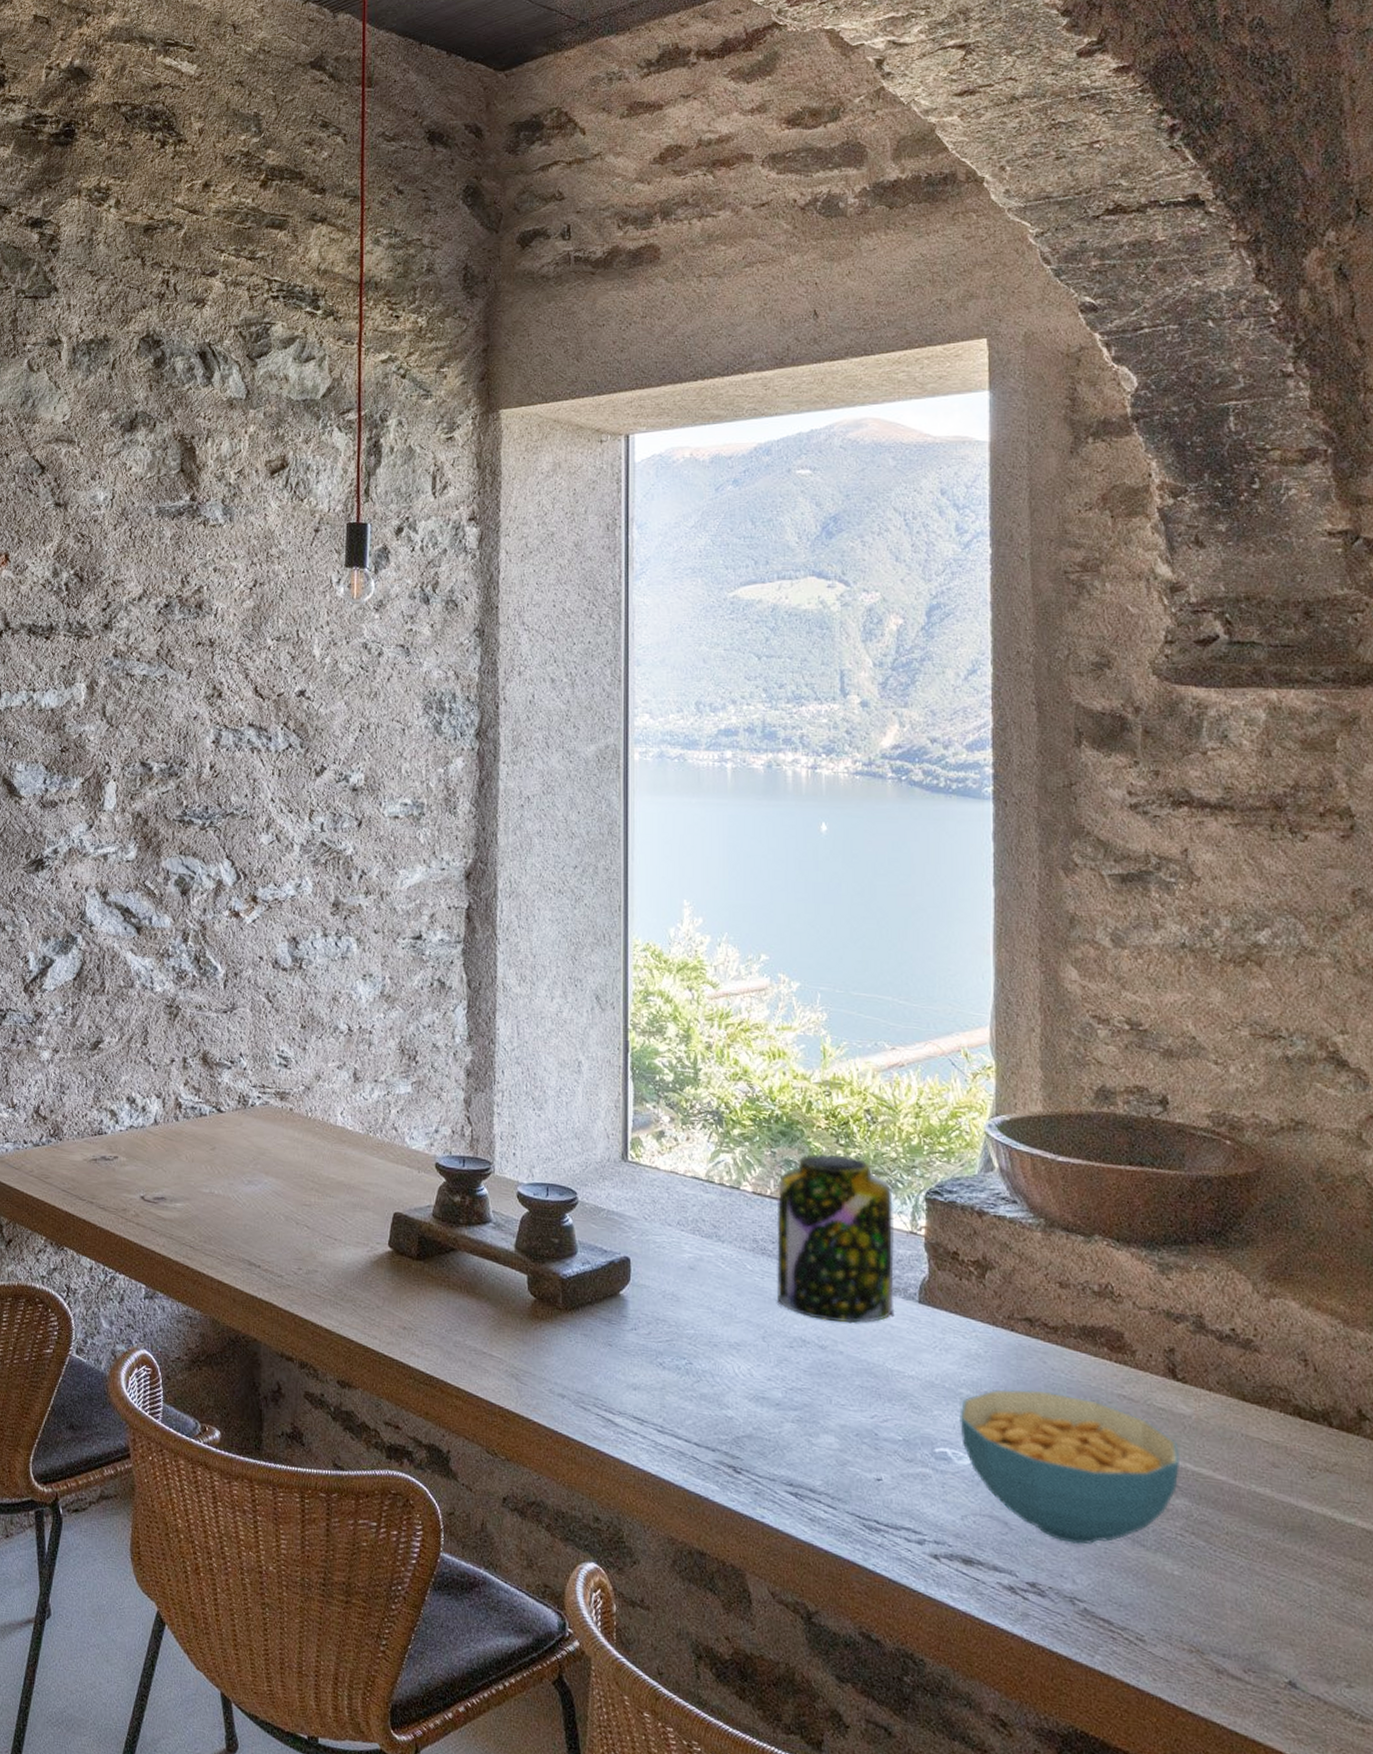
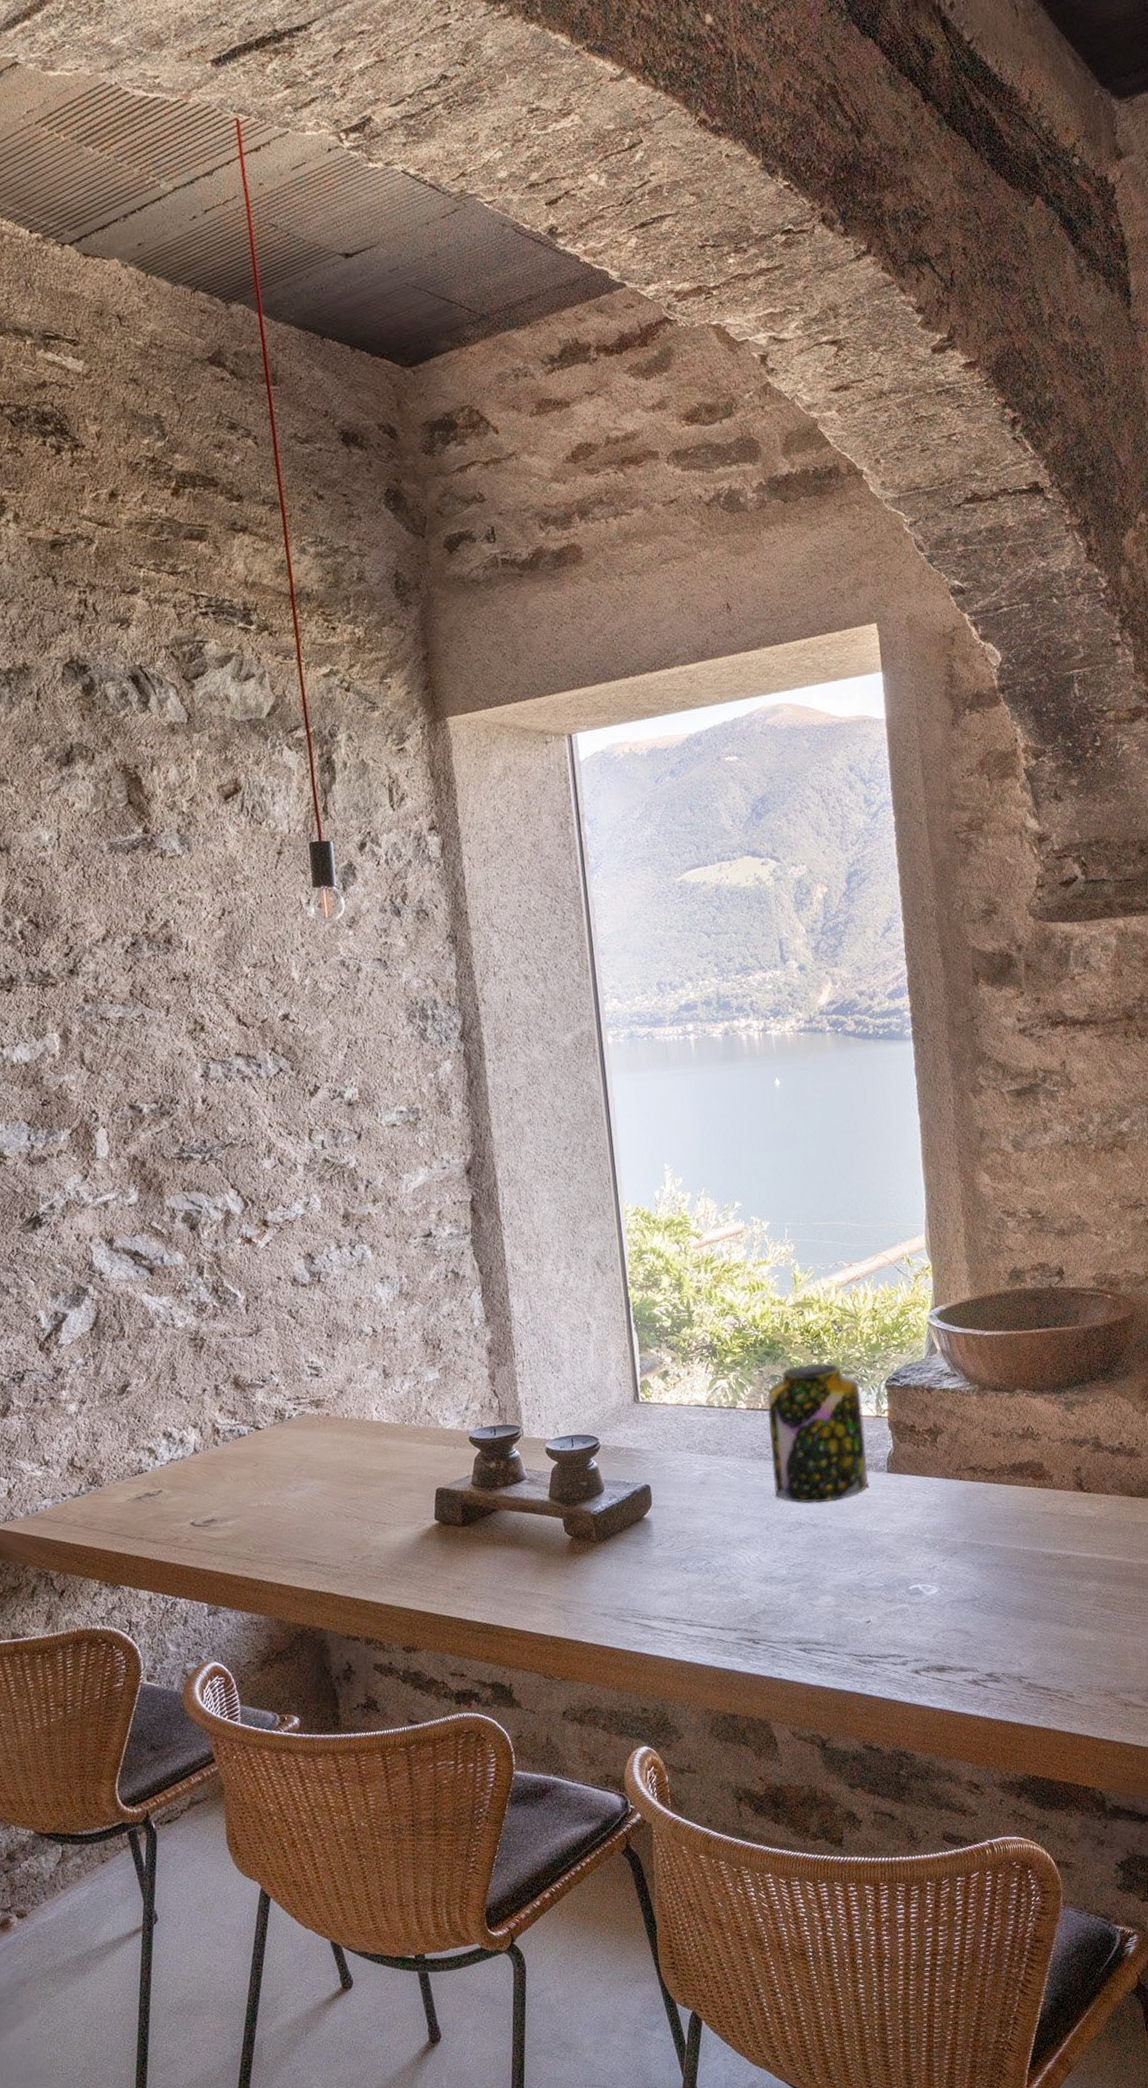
cereal bowl: present [959,1389,1181,1545] -> none [925,1521,1091,1637]

